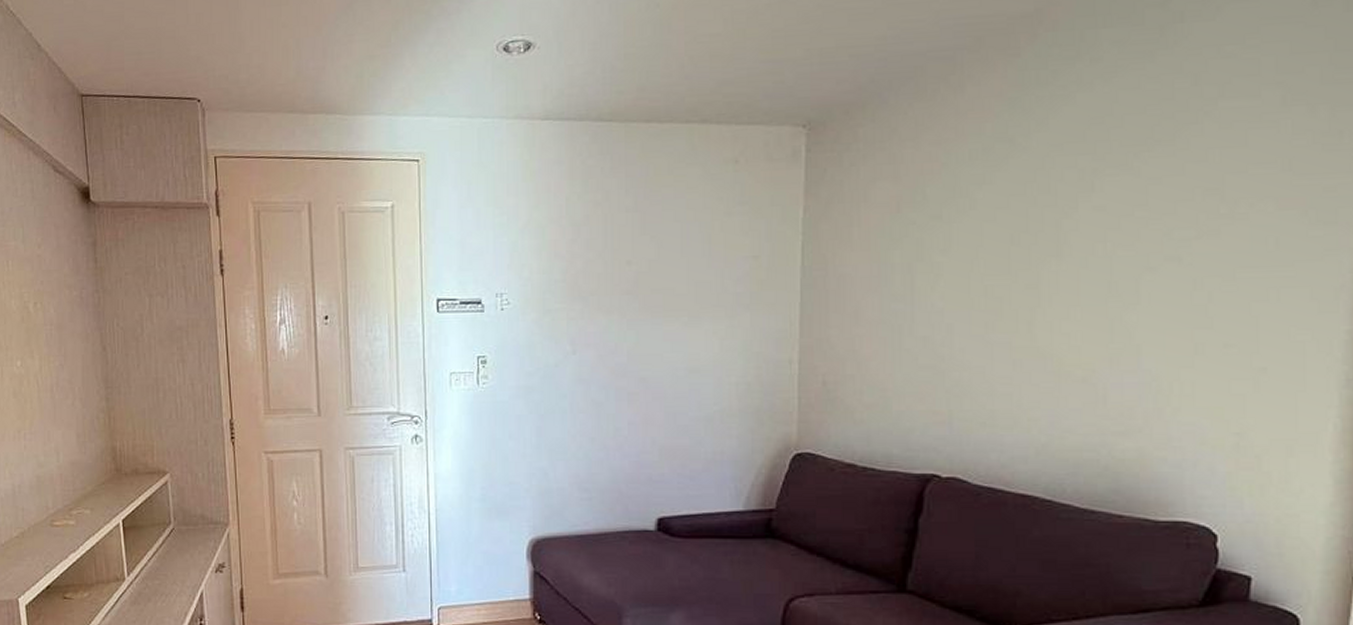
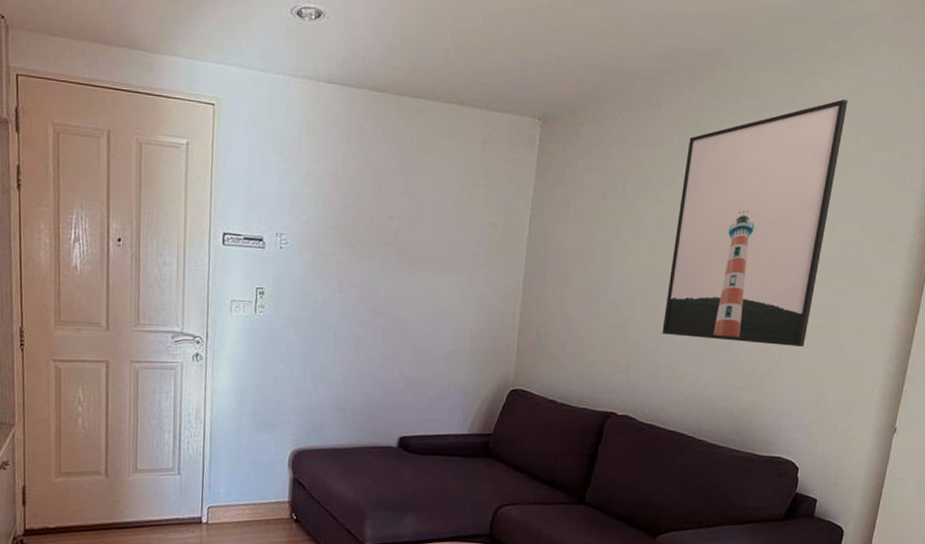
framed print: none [994,45,1239,374] -> present [662,99,848,347]

